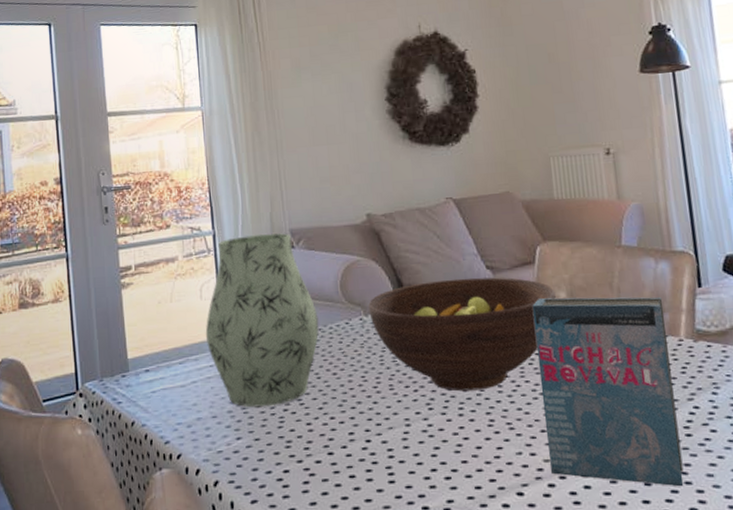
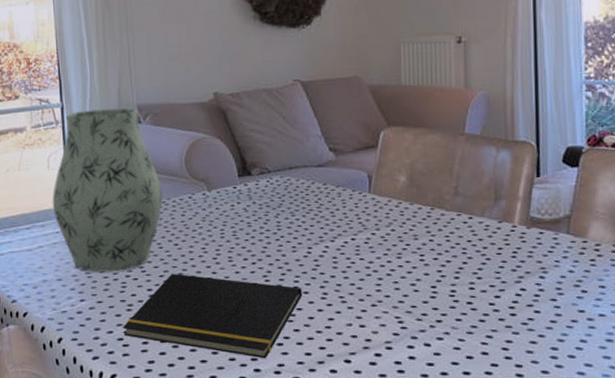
notepad: none [282,404,469,495] -> present [123,273,303,359]
fruit bowl: present [368,277,556,392] -> none [212,159,396,266]
book: present [532,297,684,487] -> none [371,181,505,361]

